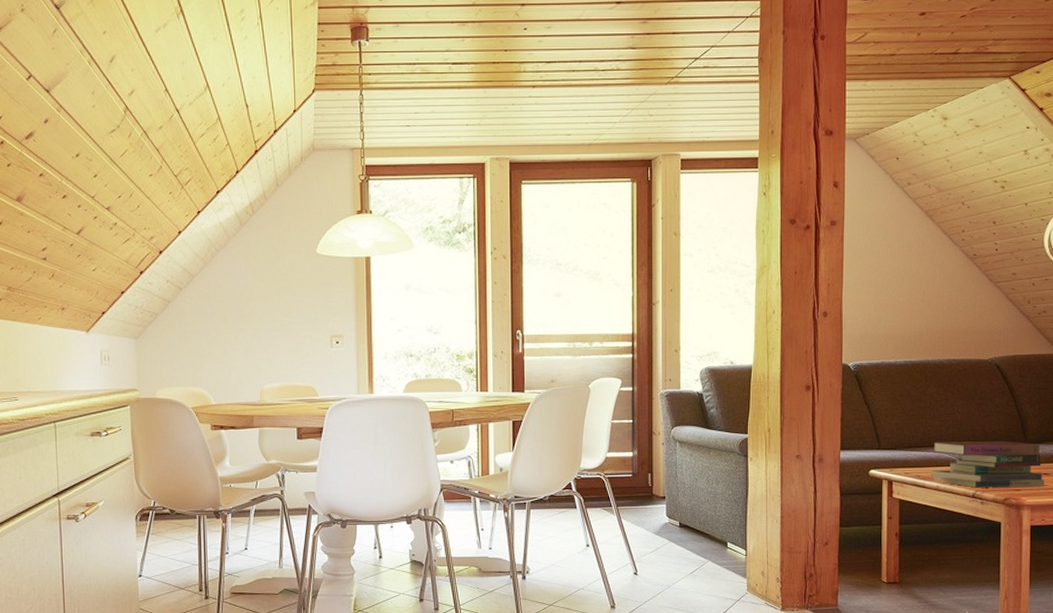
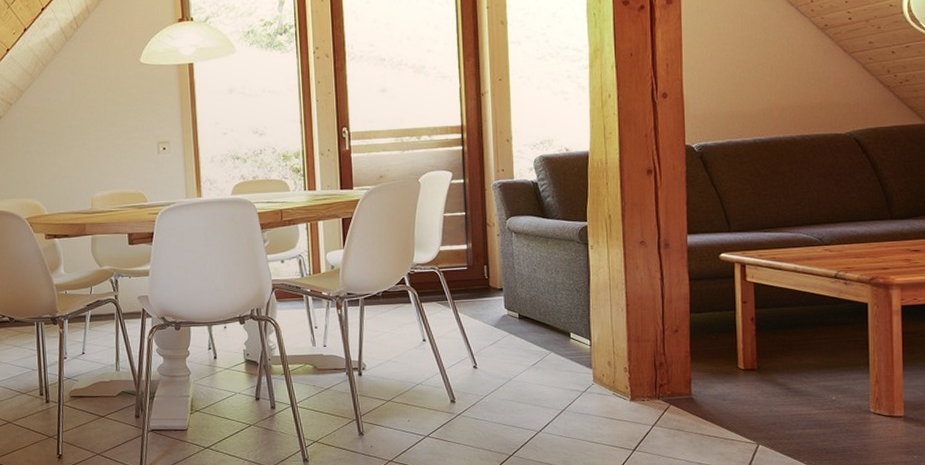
books: present [930,441,1044,488] -> none [787,217,915,268]

